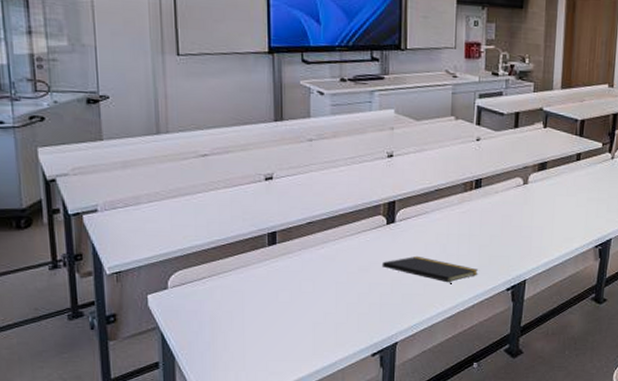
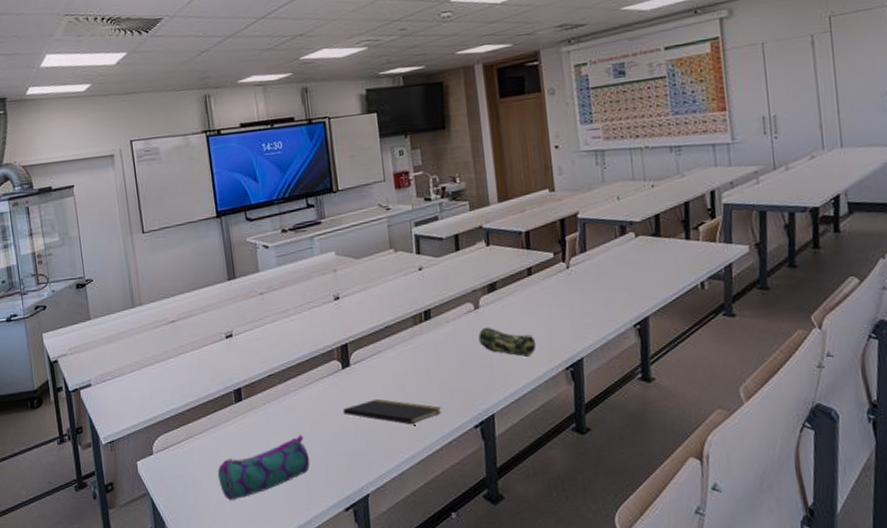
pencil case: none [241,282,342,340] -> present [218,434,311,501]
pencil case: none [523,201,574,233] -> present [478,327,536,358]

